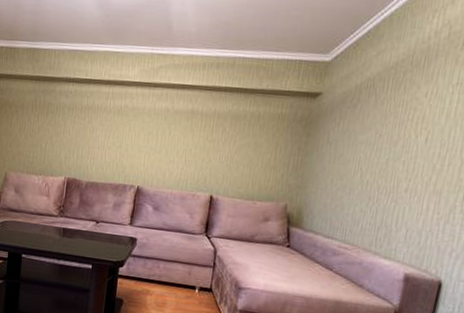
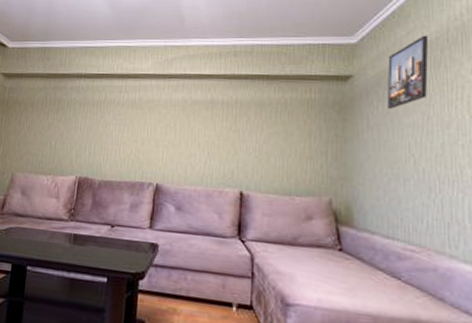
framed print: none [346,56,396,126] -> present [386,35,429,109]

